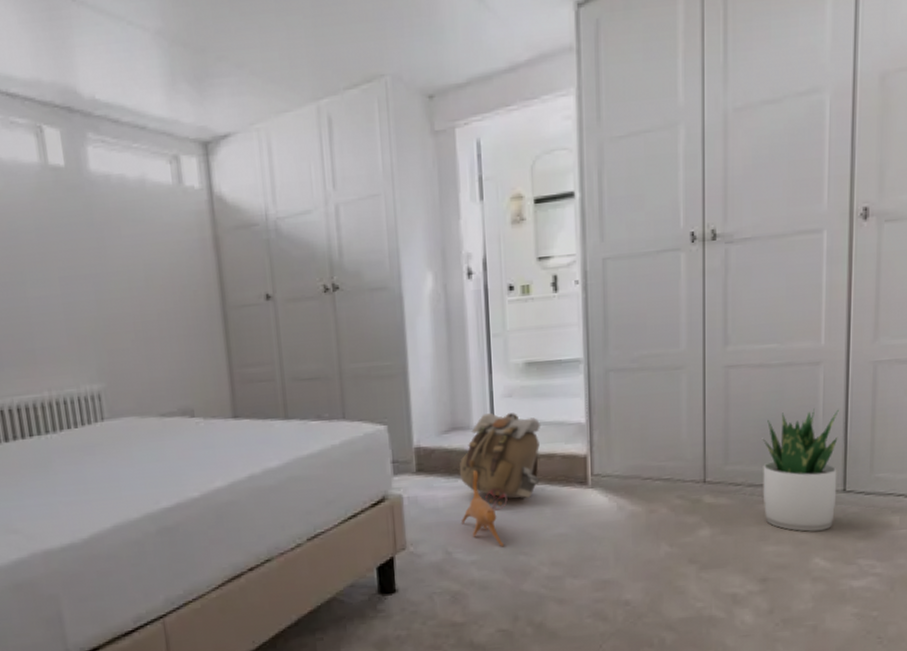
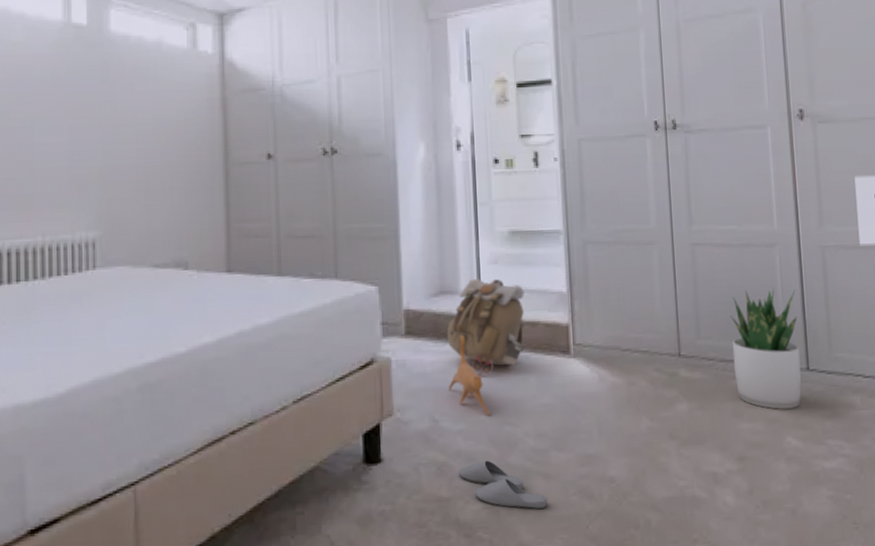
slippers: none [473,588,561,631] -> present [459,460,547,509]

